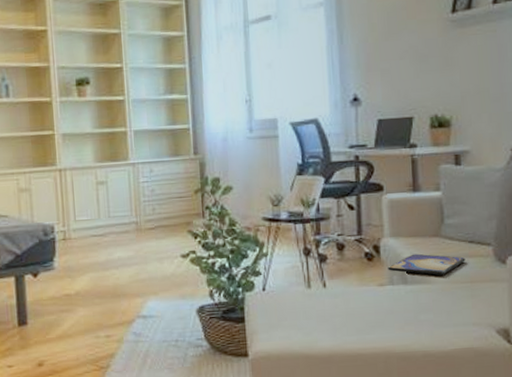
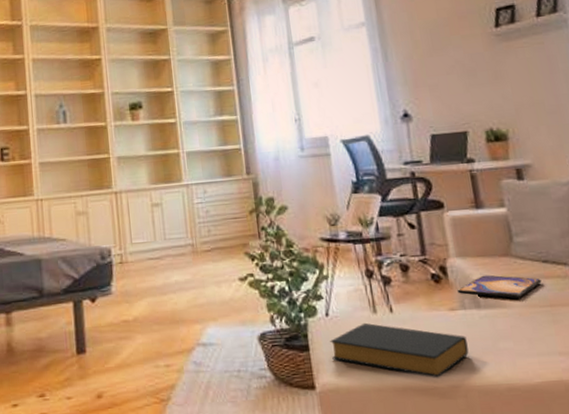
hardback book: none [265,296,392,346] -> present [330,322,469,378]

